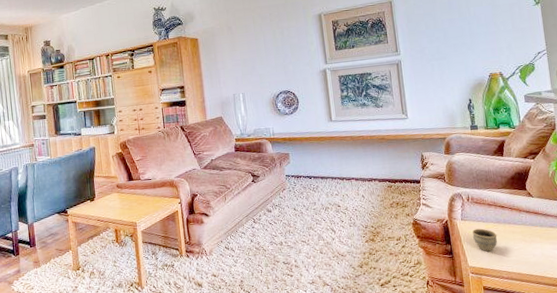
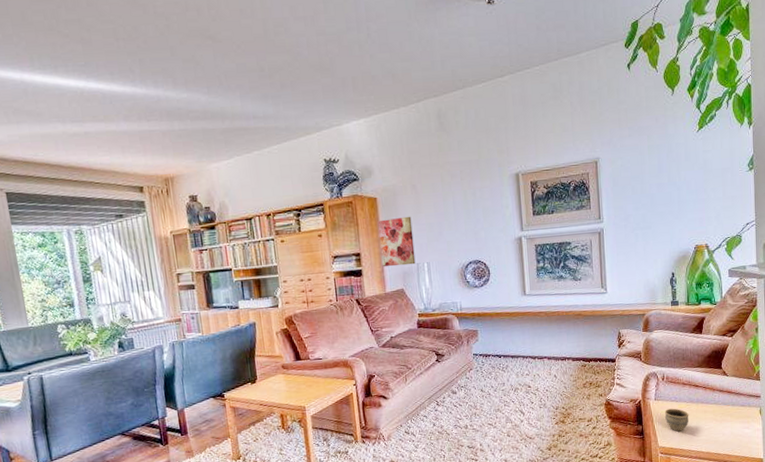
wall art: none [199,53,232,98] -> present [377,216,416,267]

